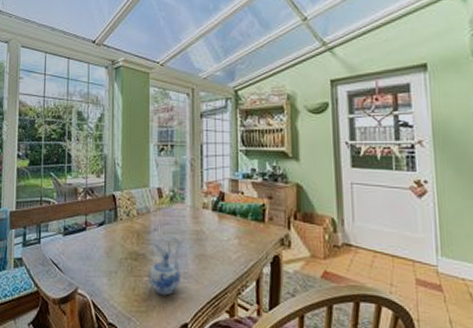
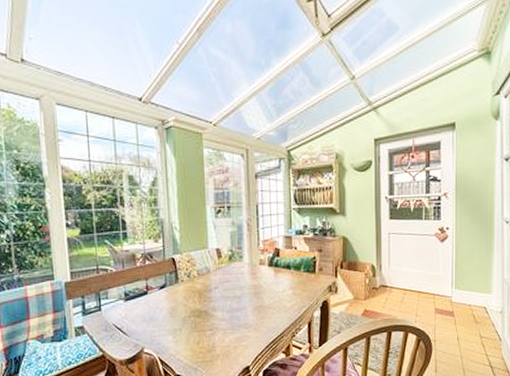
ceramic pitcher: present [149,236,181,296] -> none [212,292,242,345]

